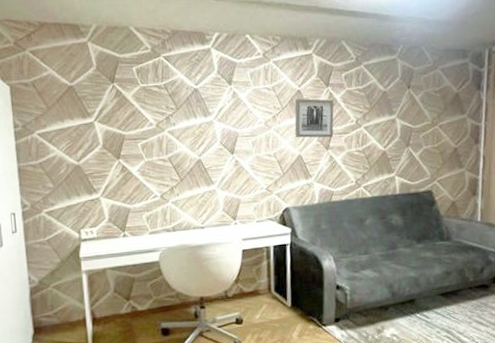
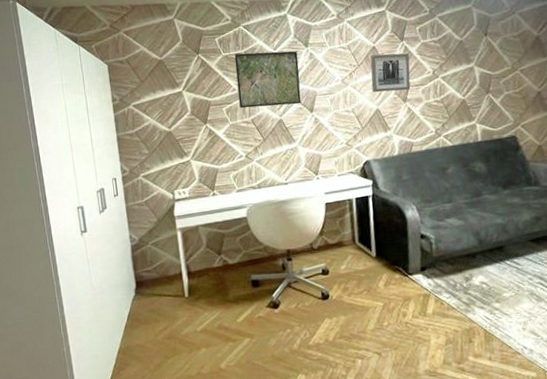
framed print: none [153,85,222,145] -> present [234,51,301,109]

